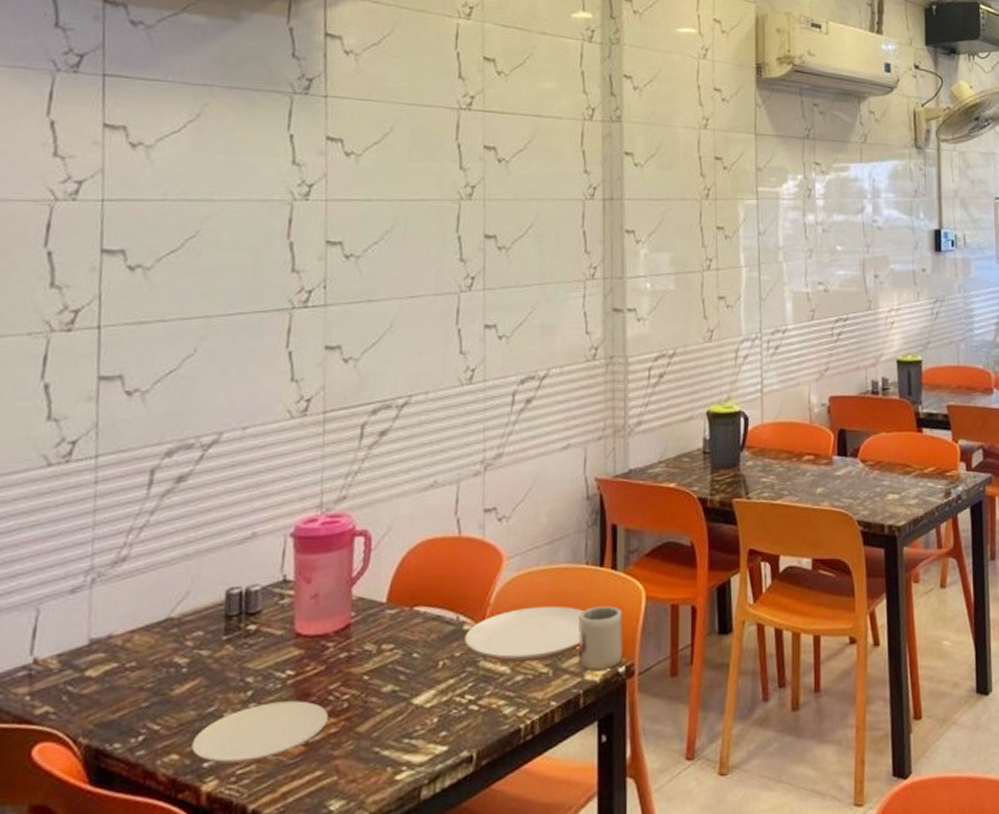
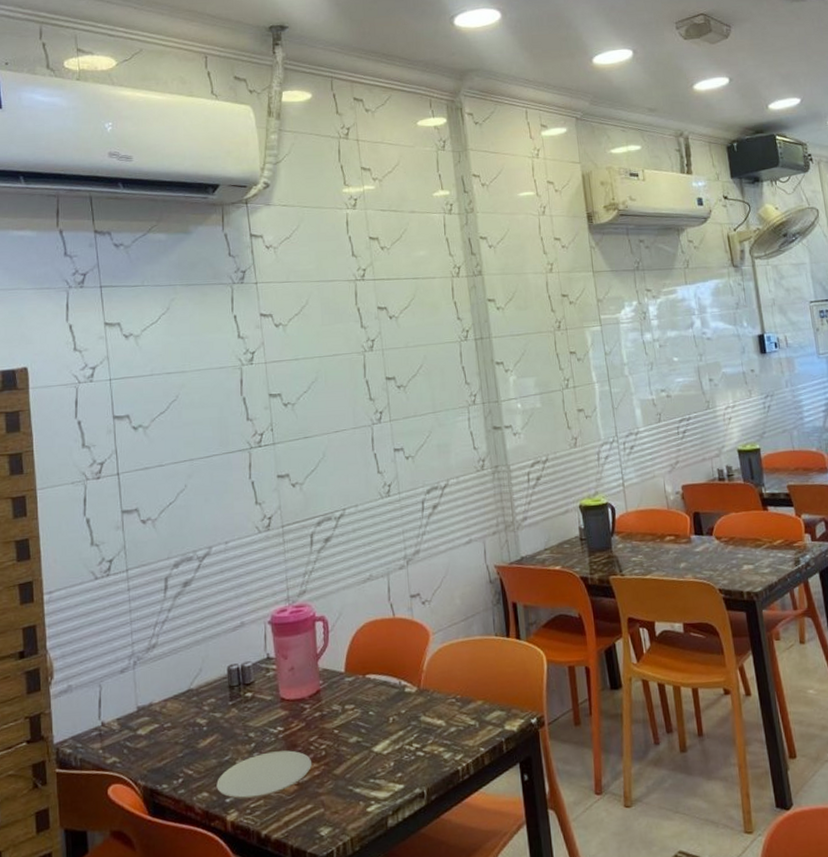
plate: present [465,605,584,662] -> none [407,670,498,717]
cup: present [578,606,624,670] -> none [493,669,534,722]

